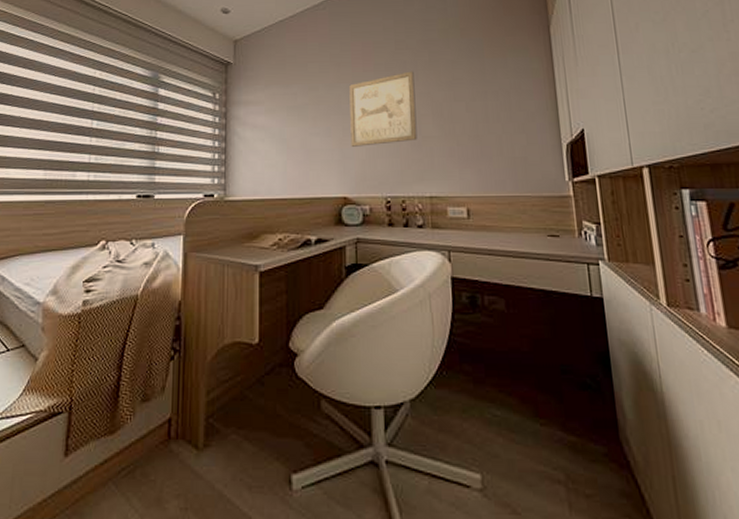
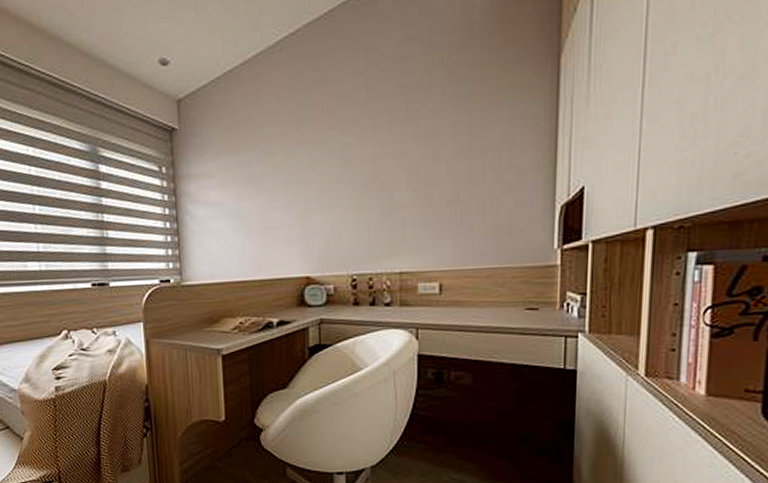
wall art: present [349,71,418,147] -> none [312,126,389,221]

